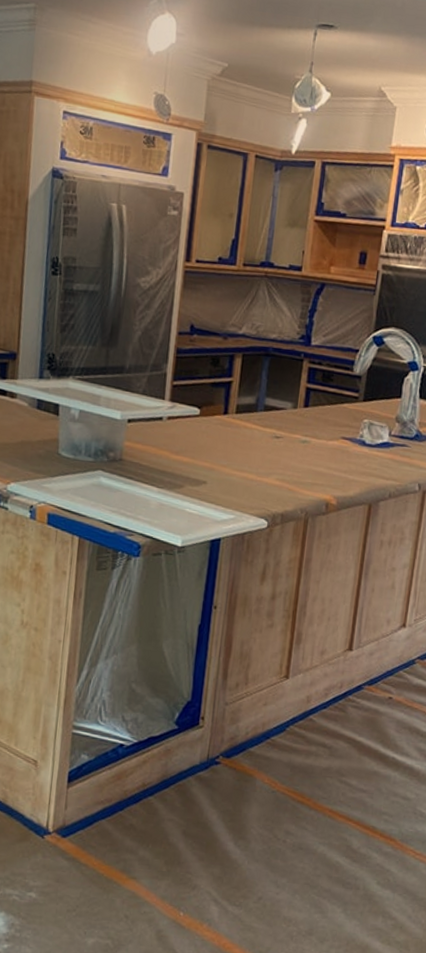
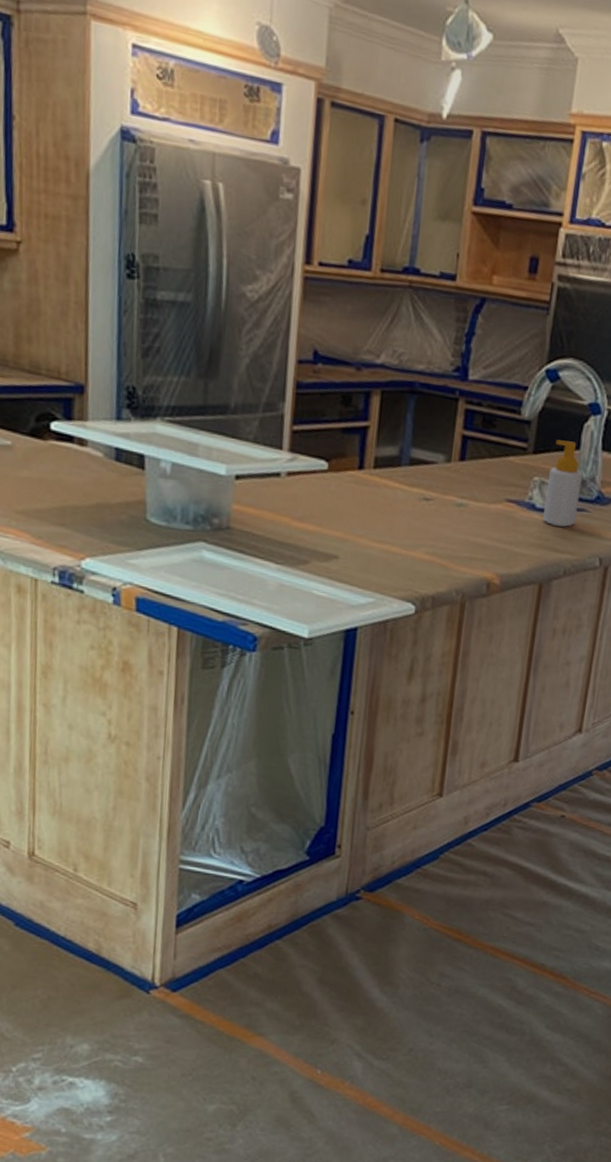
soap bottle: none [372,390,404,459] -> present [543,440,583,527]

